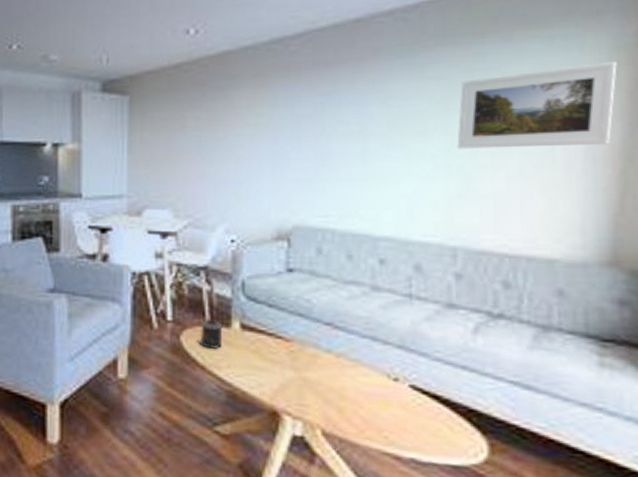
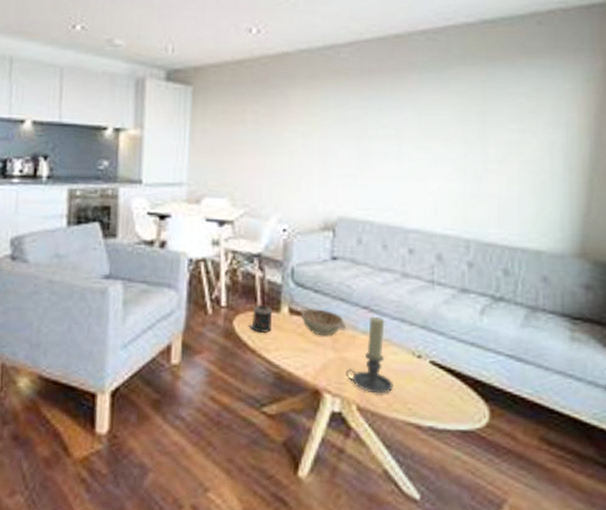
decorative bowl: none [253,324,307,354] -> present [300,308,347,336]
candle holder: none [308,333,365,419] -> present [346,316,393,394]
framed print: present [457,62,617,149] -> none [472,90,588,157]

